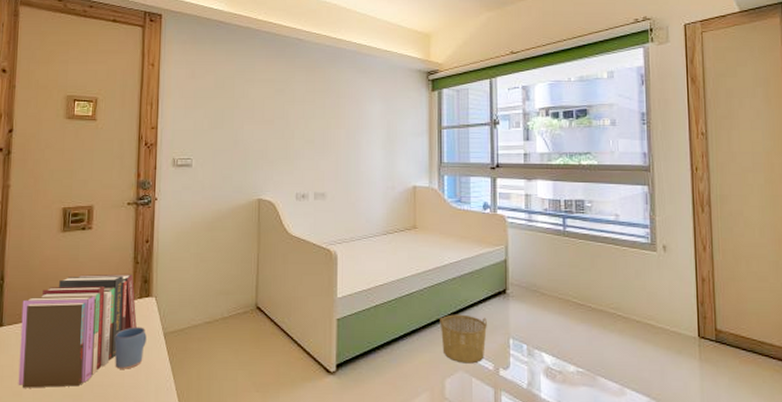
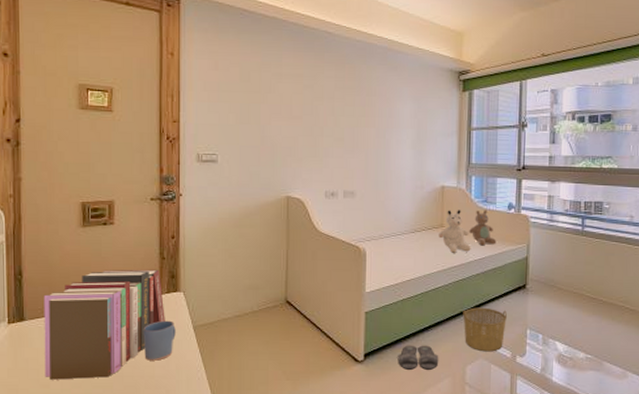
slippers: none [371,355,416,383] -> present [397,345,439,370]
stuffed animal: none [411,209,446,256] -> present [438,209,471,253]
teddy bear: none [443,209,473,248] -> present [469,209,497,246]

